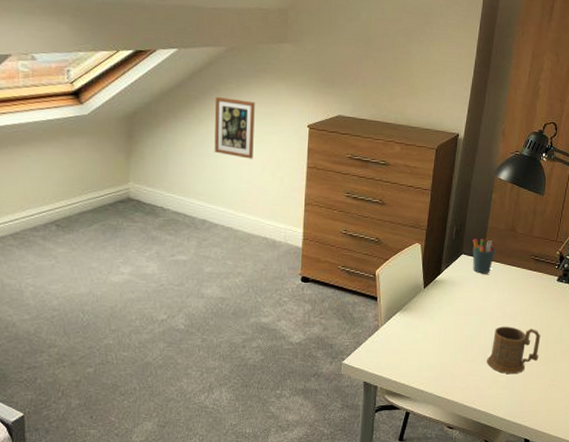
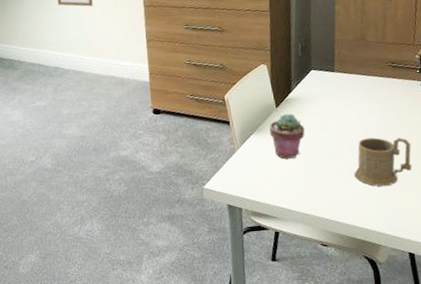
potted succulent: none [415,295,448,340] -> present [269,113,305,159]
pen holder: present [472,239,497,274] -> none [321,52,348,88]

